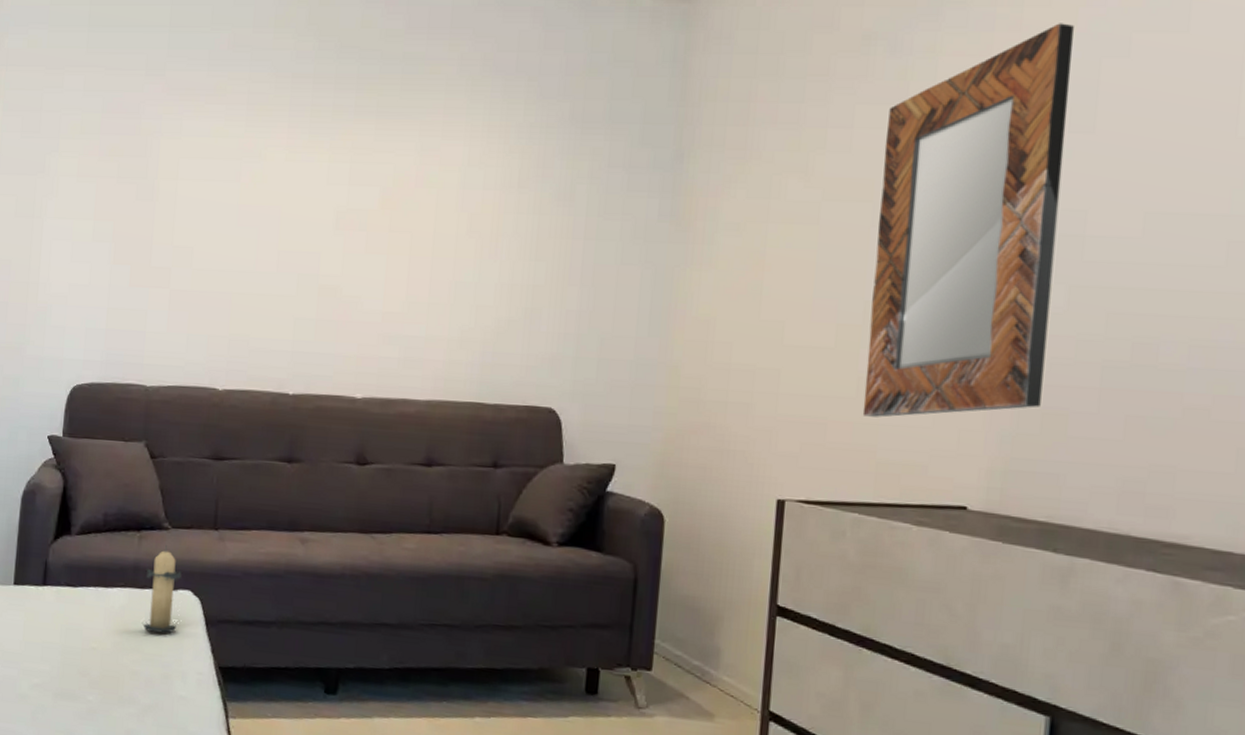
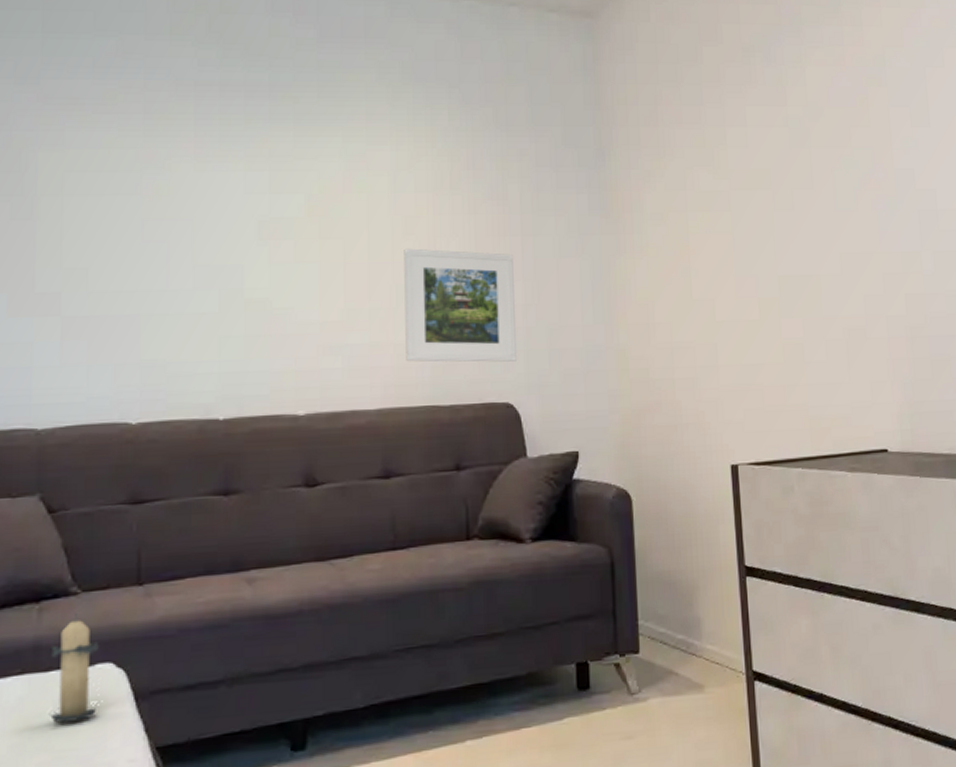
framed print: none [457,246,573,367] -> present [404,248,516,362]
home mirror: present [862,23,1074,418] -> none [773,40,929,379]

